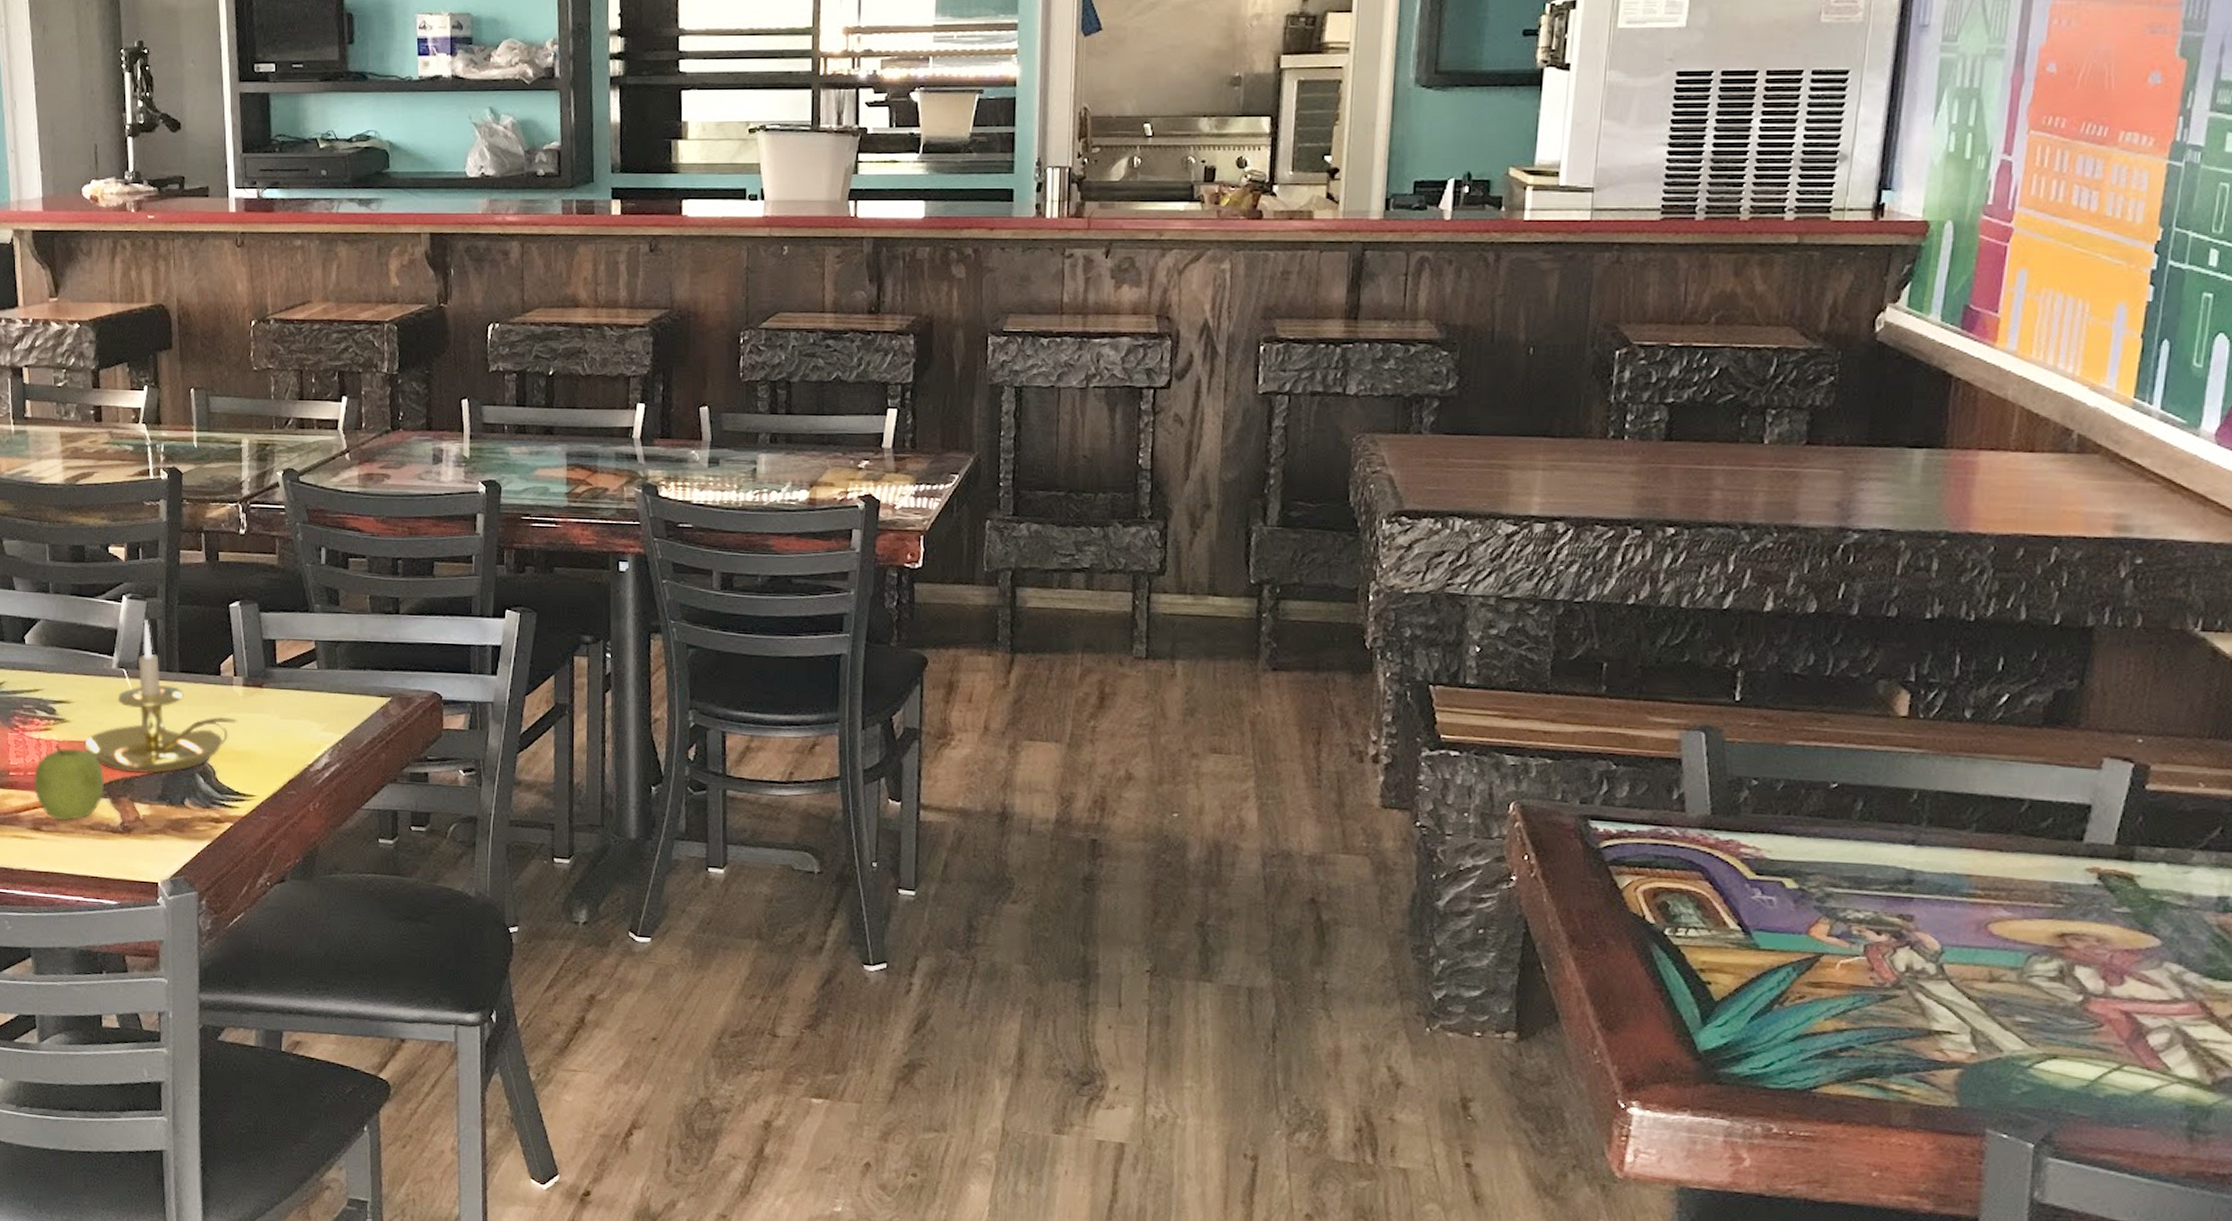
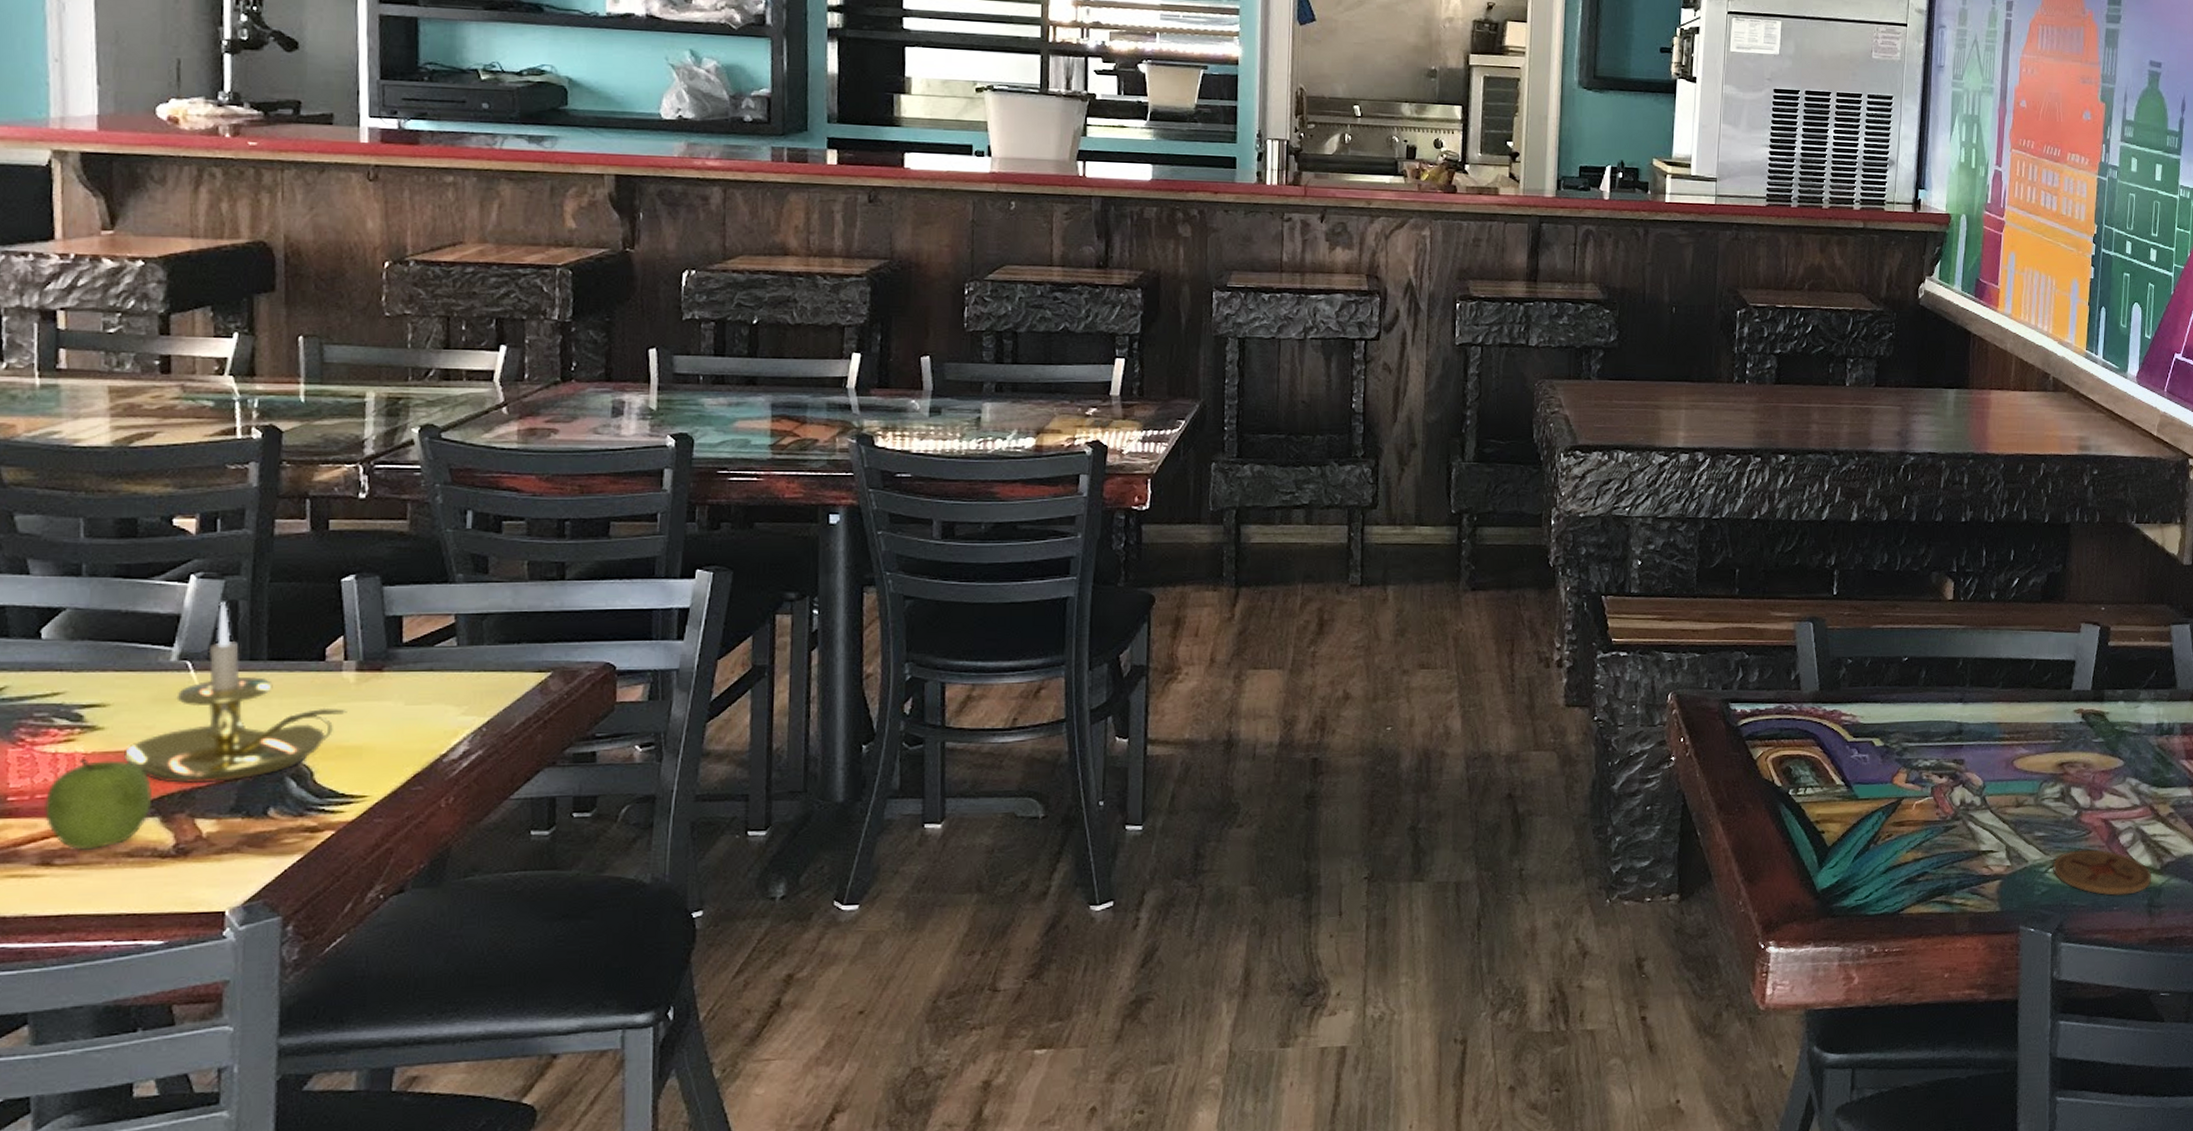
coaster: none [2039,1045,2196,1111] -> present [2052,849,2151,896]

